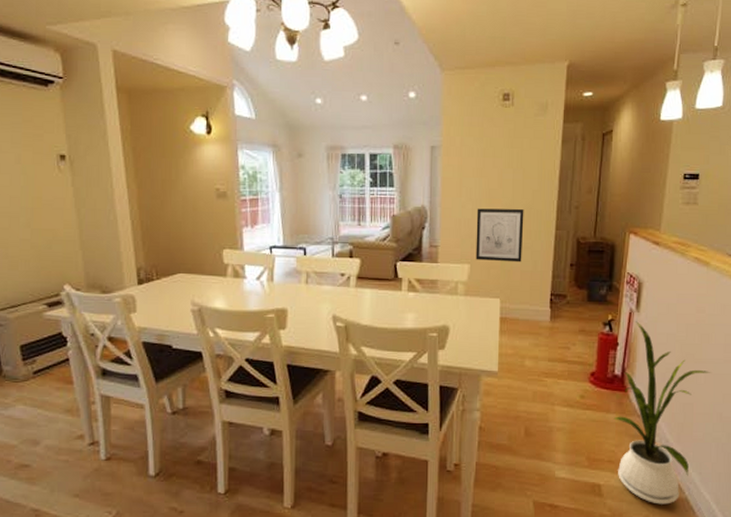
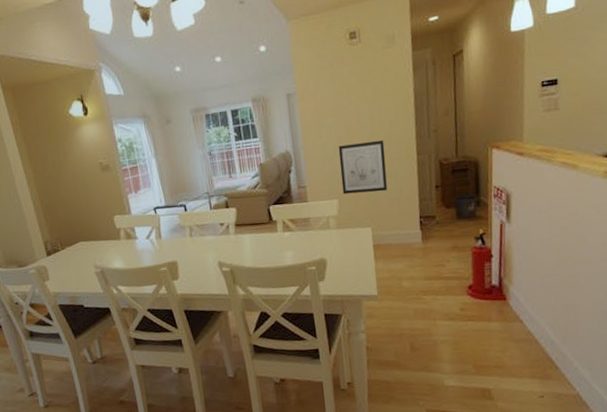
house plant: present [613,321,710,505] -> none [495,232,590,403]

